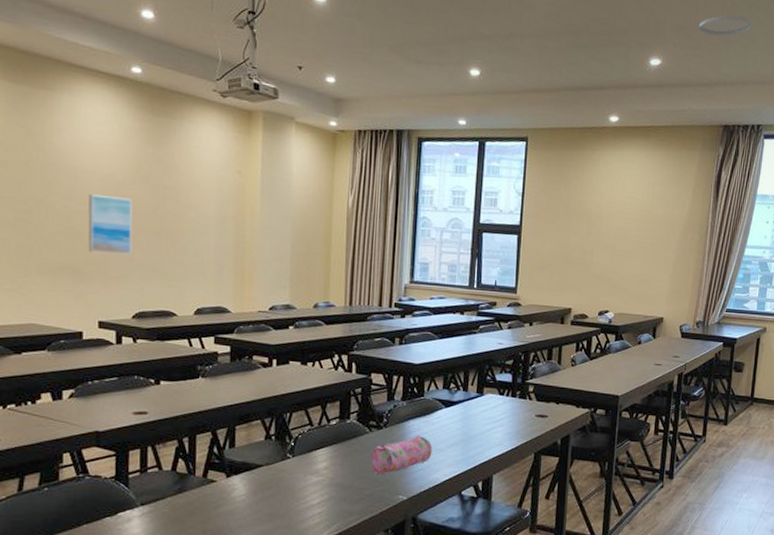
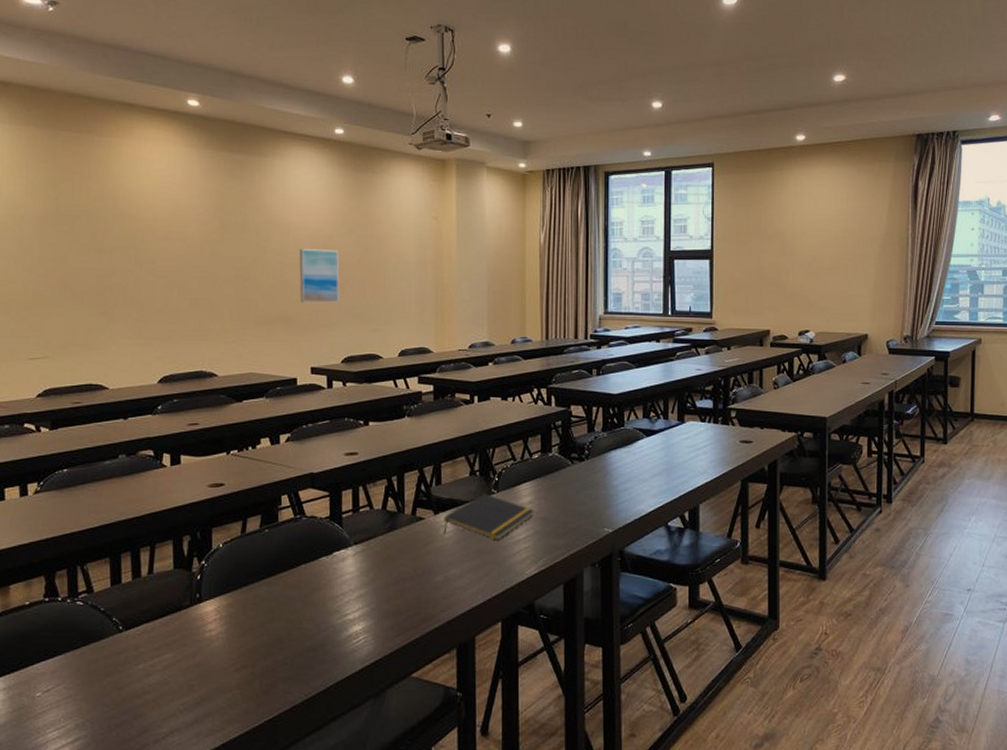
notepad: none [235,458,330,505] -> present [443,493,534,540]
pencil case: present [371,435,433,475] -> none [574,465,636,508]
ceiling vent: present [699,15,752,36] -> none [883,25,938,46]

